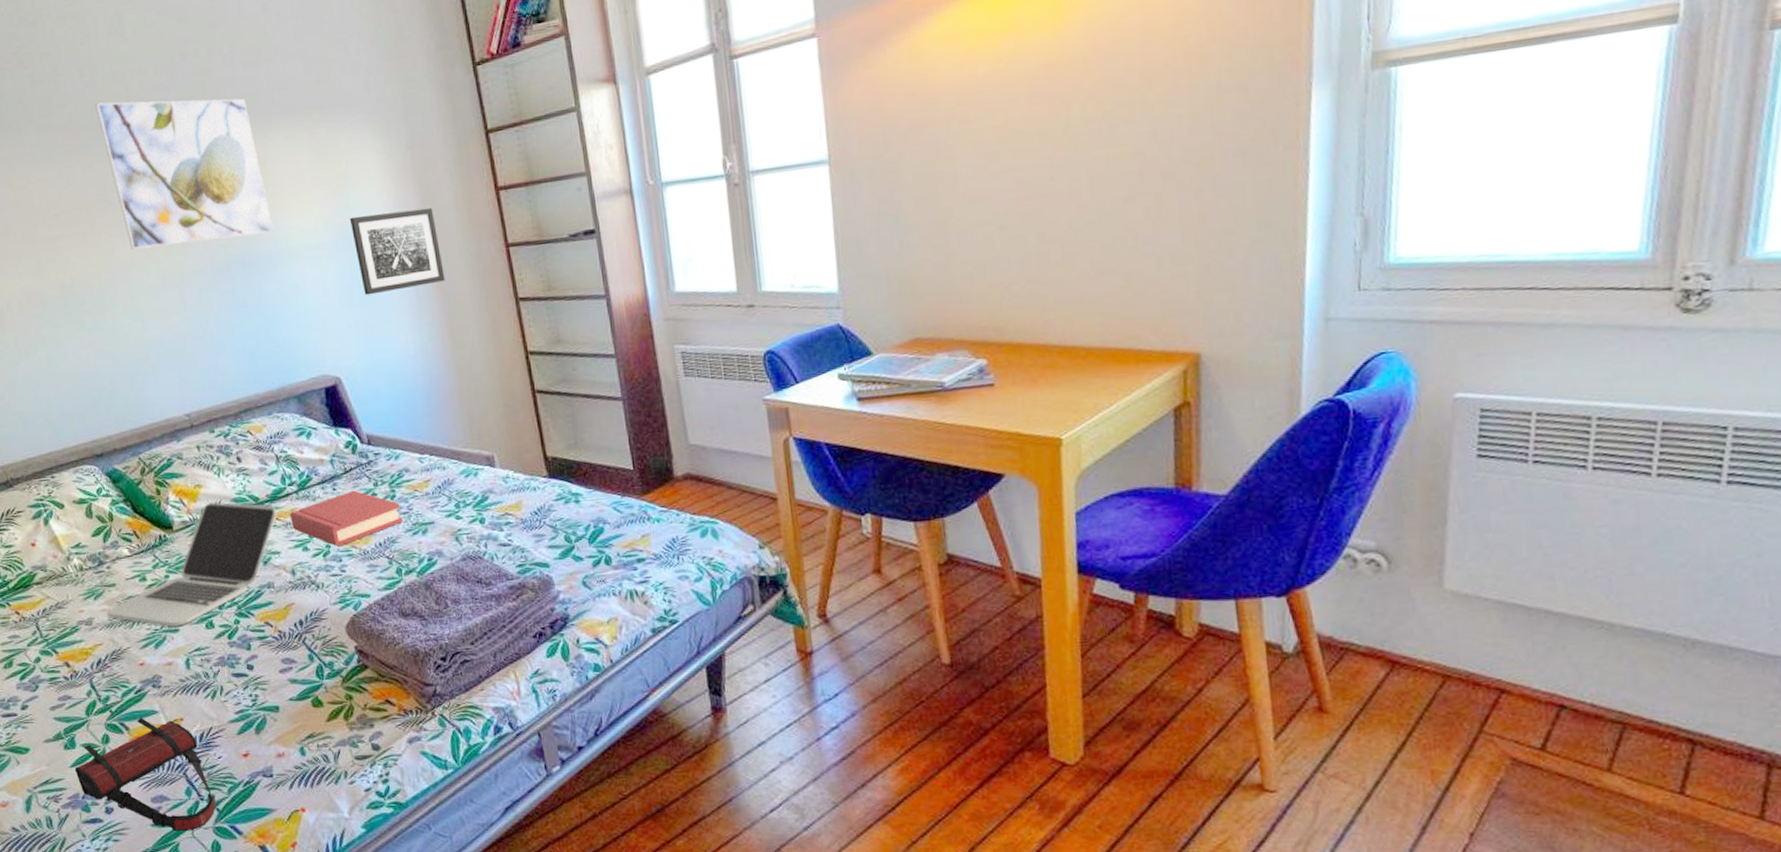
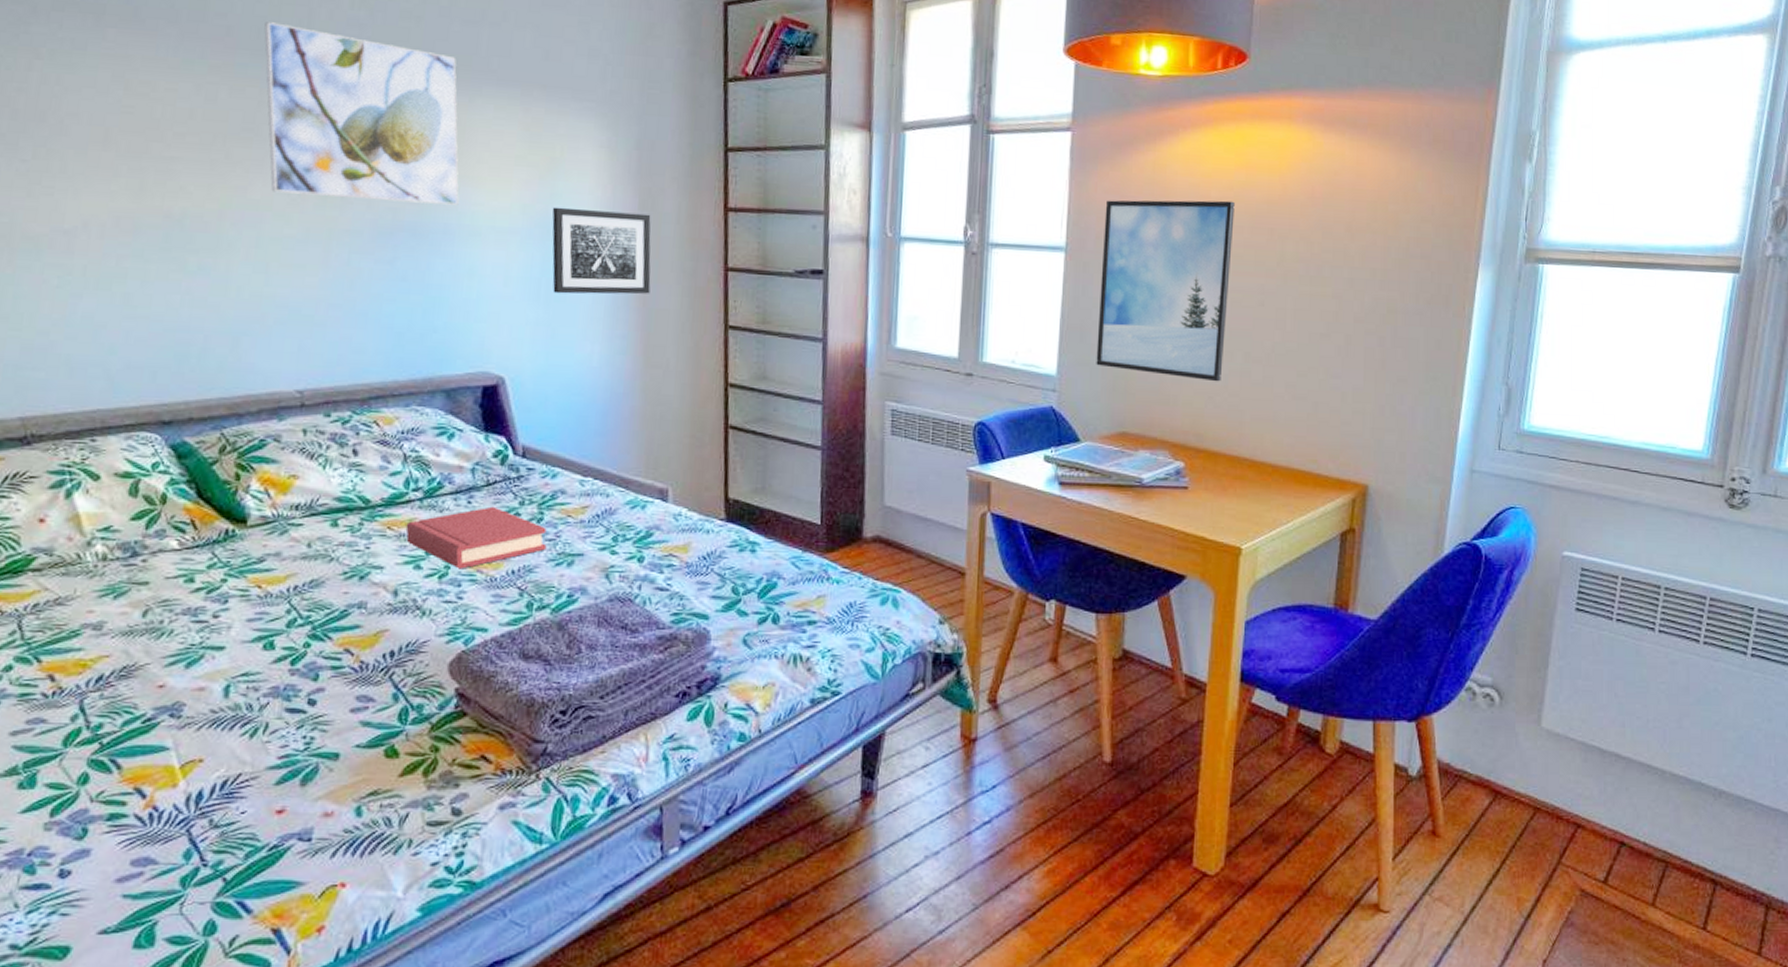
shoulder bag: present [74,717,216,831] -> none [25,753,226,905]
laptop: present [107,502,277,627] -> none [127,498,390,643]
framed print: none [863,73,1016,275] -> present [1096,200,1235,382]

